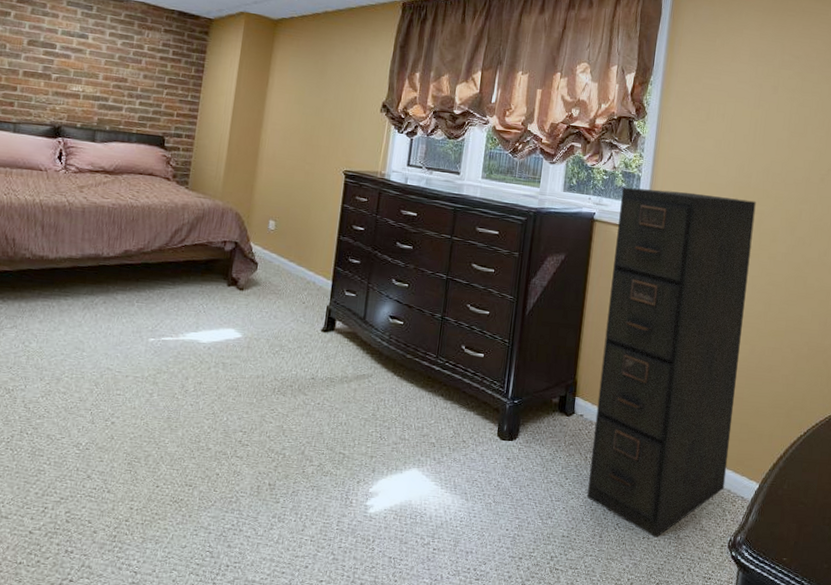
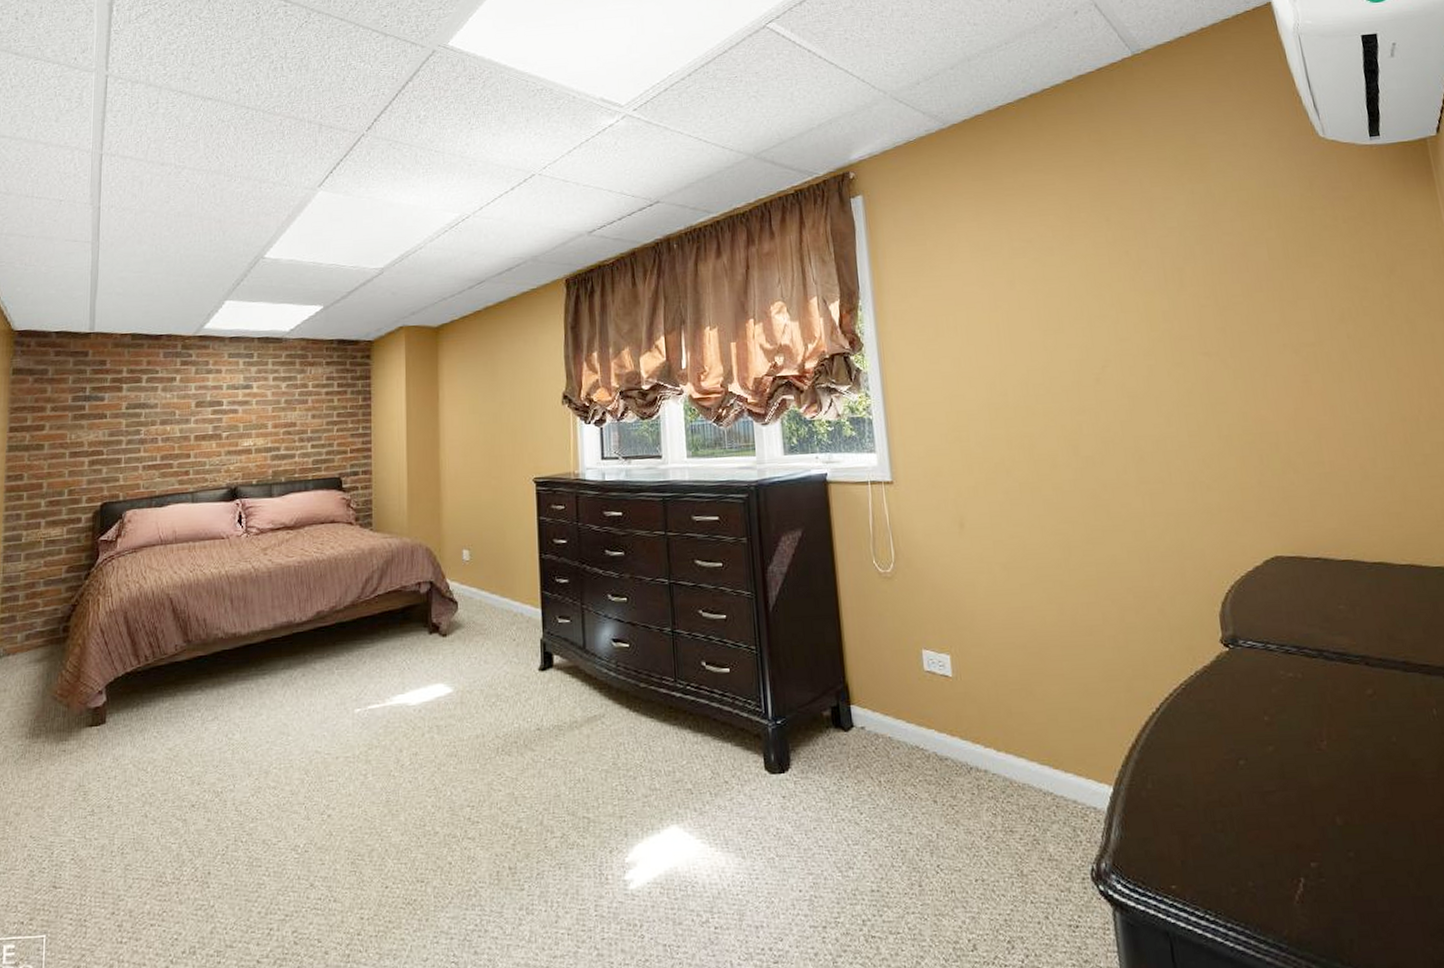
filing cabinet: present [587,187,756,538] -> none [852,422,1068,878]

